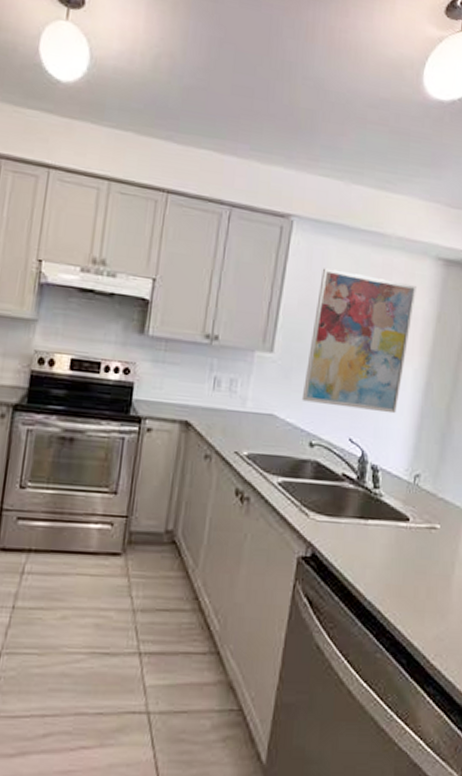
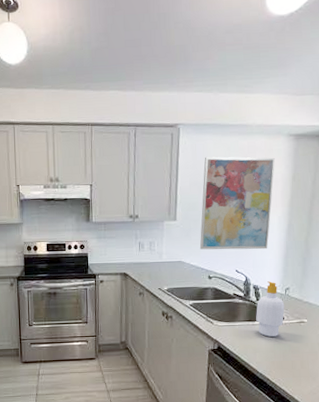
soap bottle: none [370,461,412,546] -> present [256,281,285,337]

